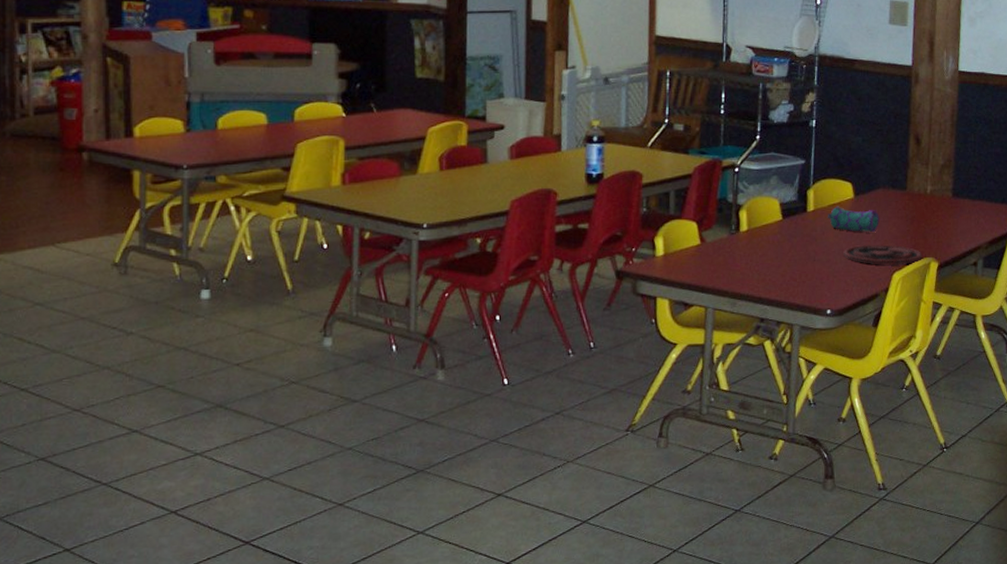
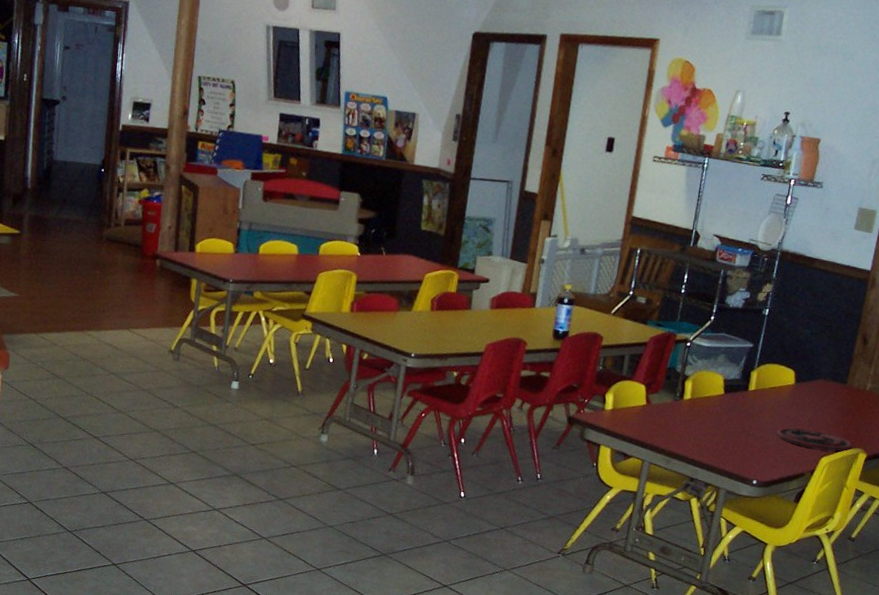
pencil case: present [827,206,879,233] -> none [766,389,816,419]

